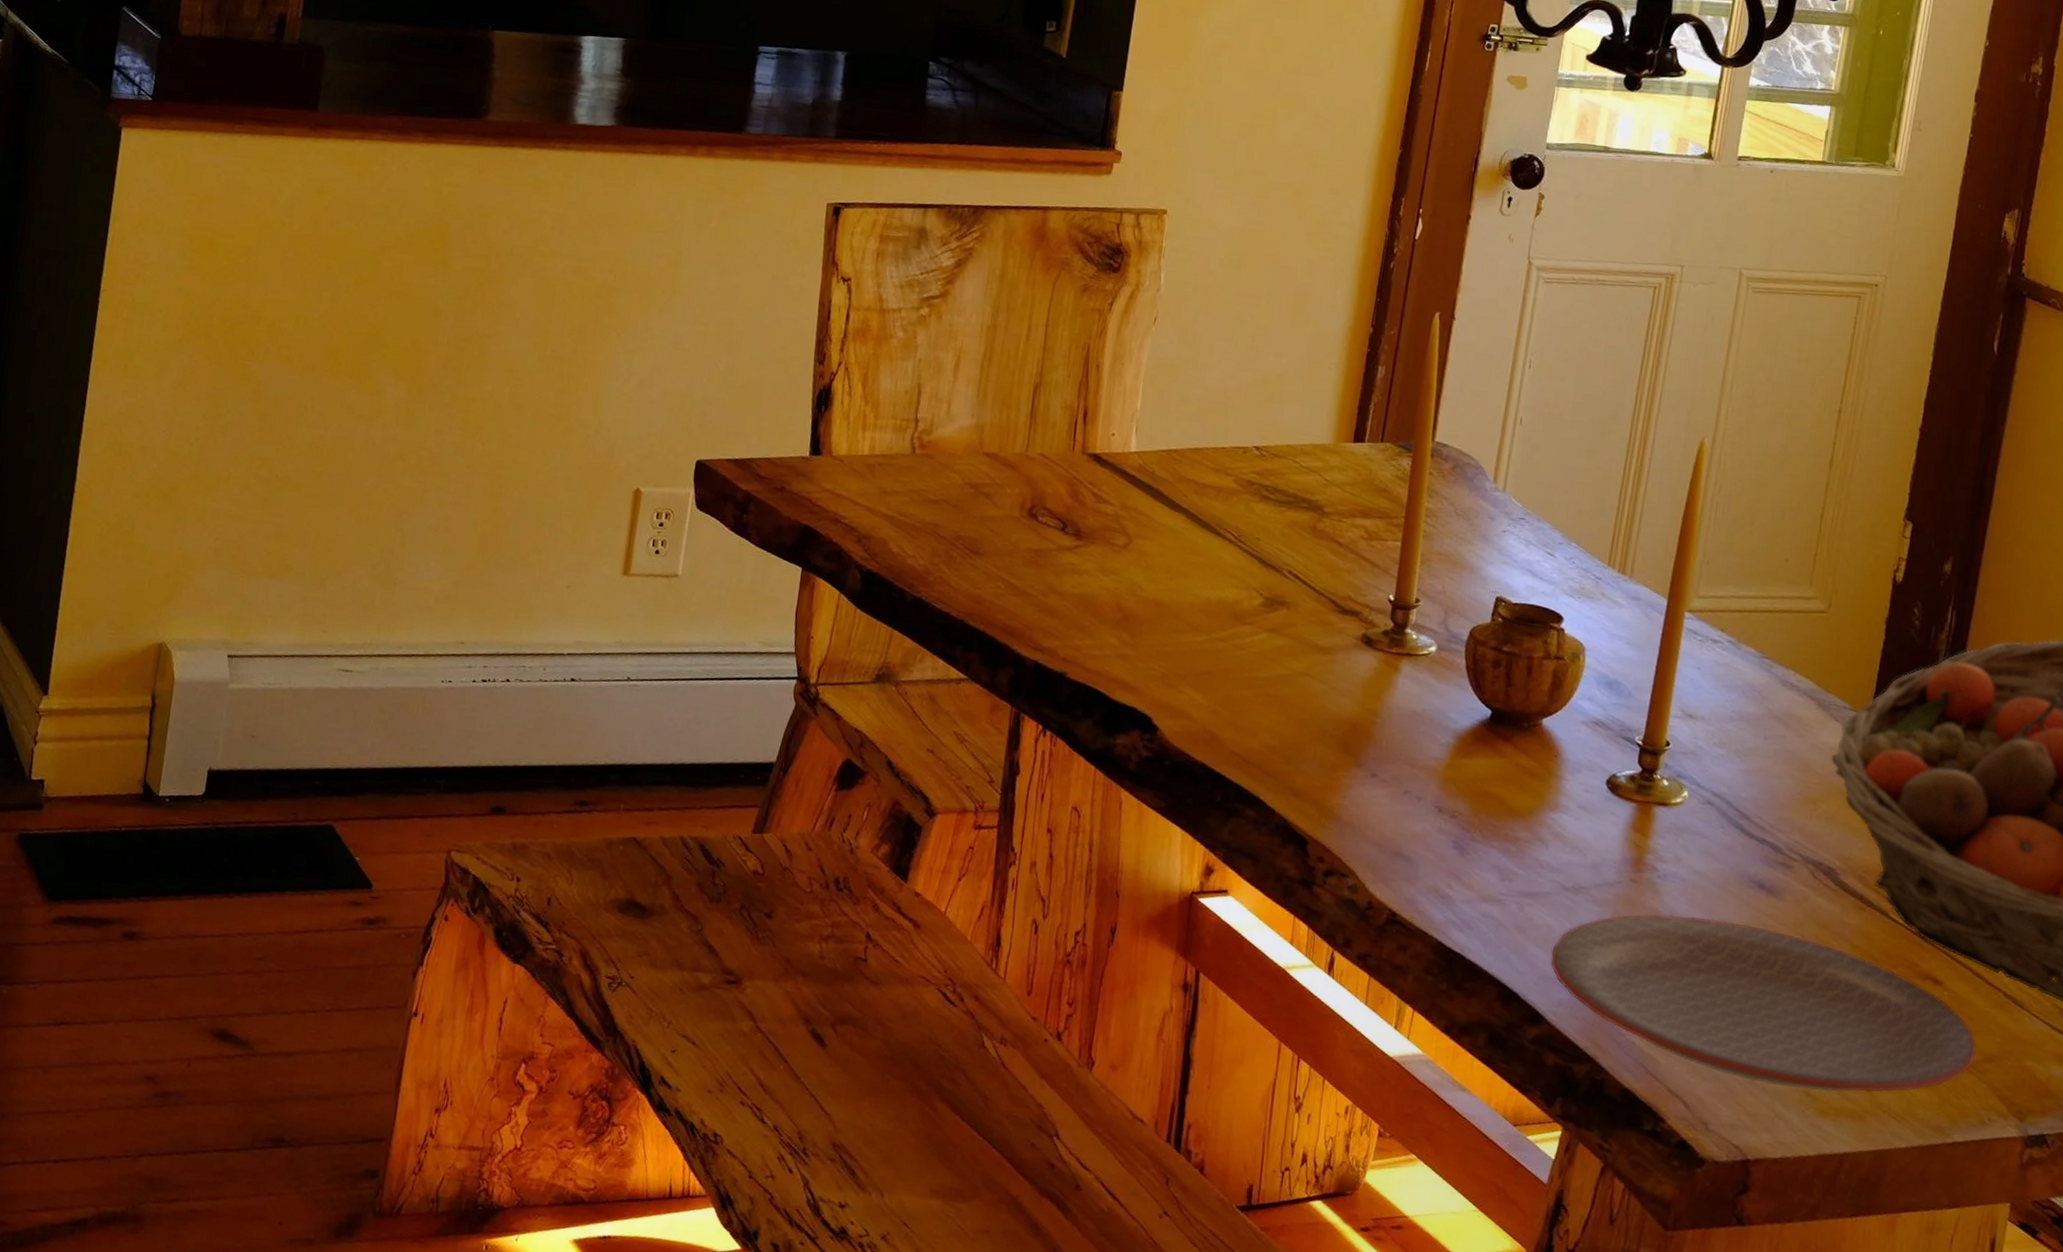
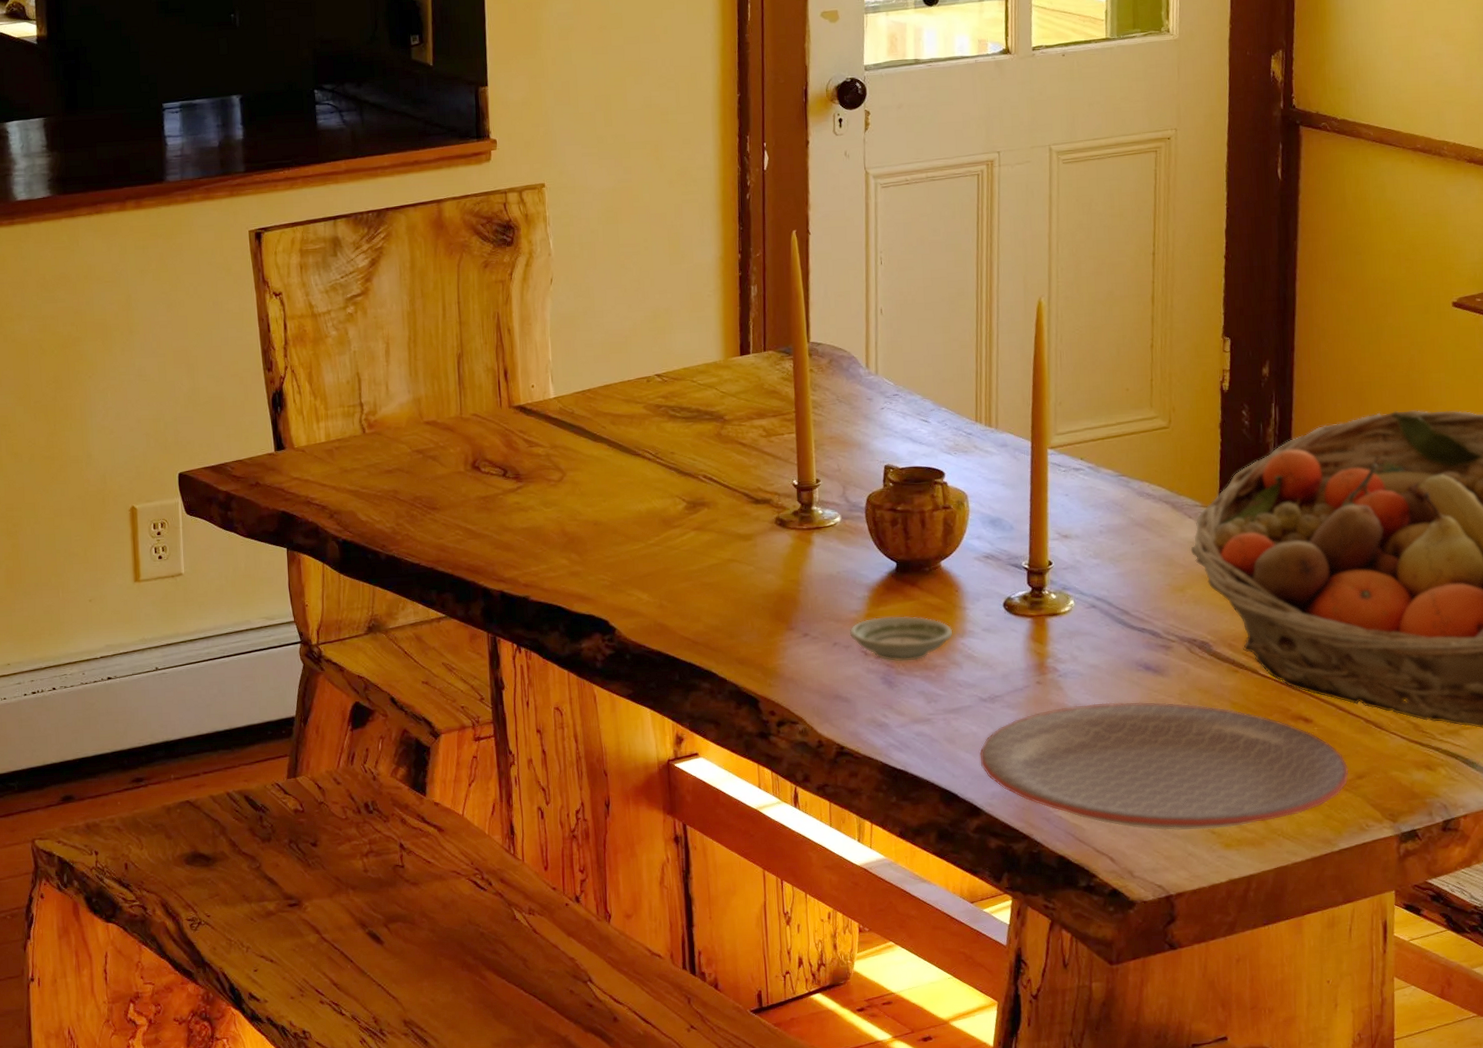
saucer: none [1424,770,1544,829] -> present [849,616,953,662]

